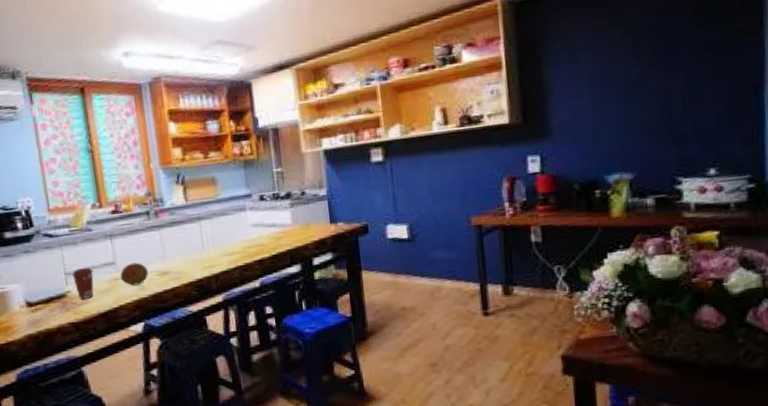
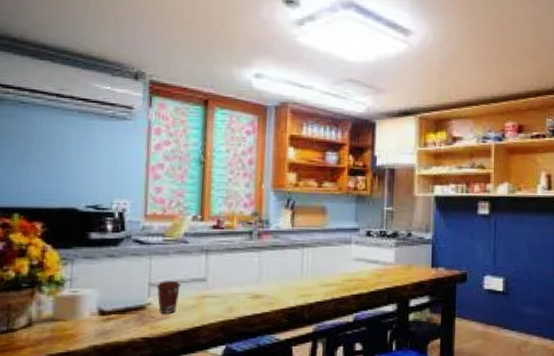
fruit: present [120,262,149,286] -> none [209,282,240,305]

